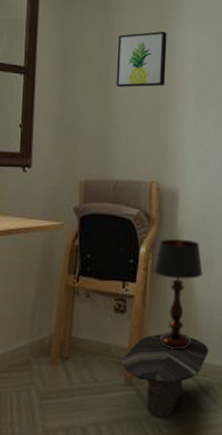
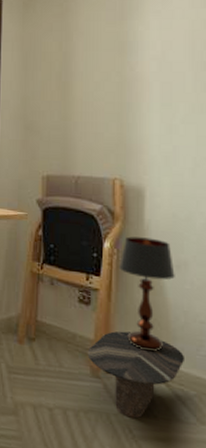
wall art: present [116,31,167,88] -> none [75,31,127,88]

